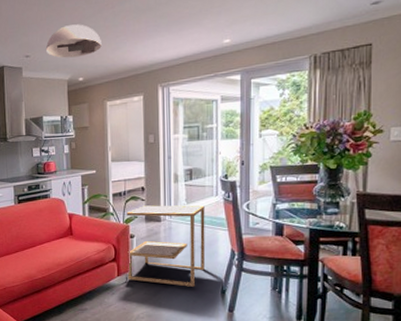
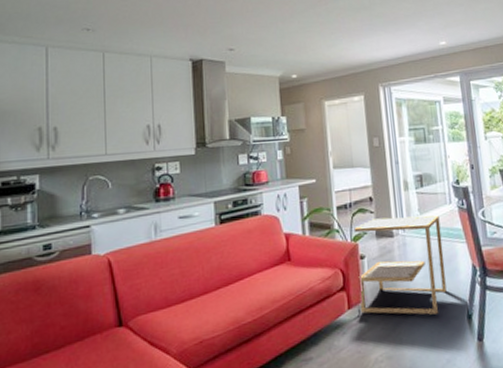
ceiling light: present [46,24,102,58] -> none [253,18,316,53]

